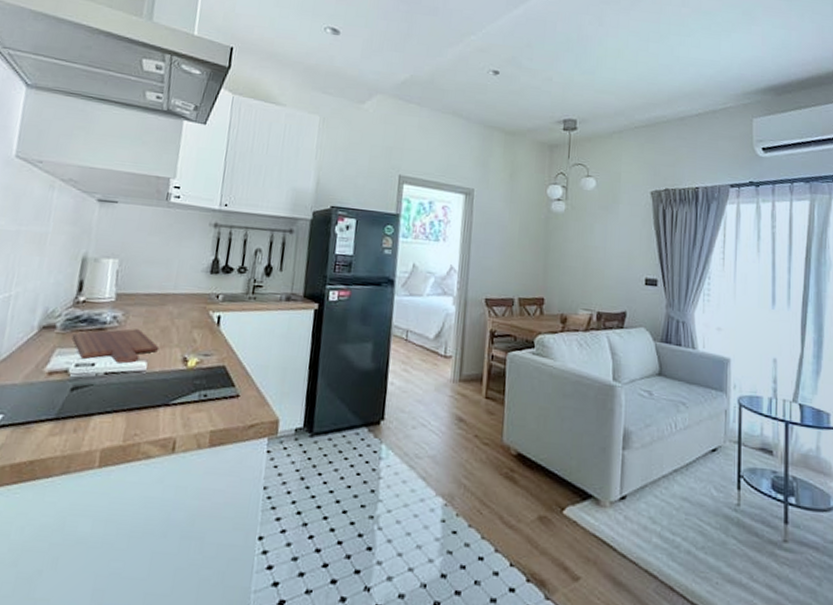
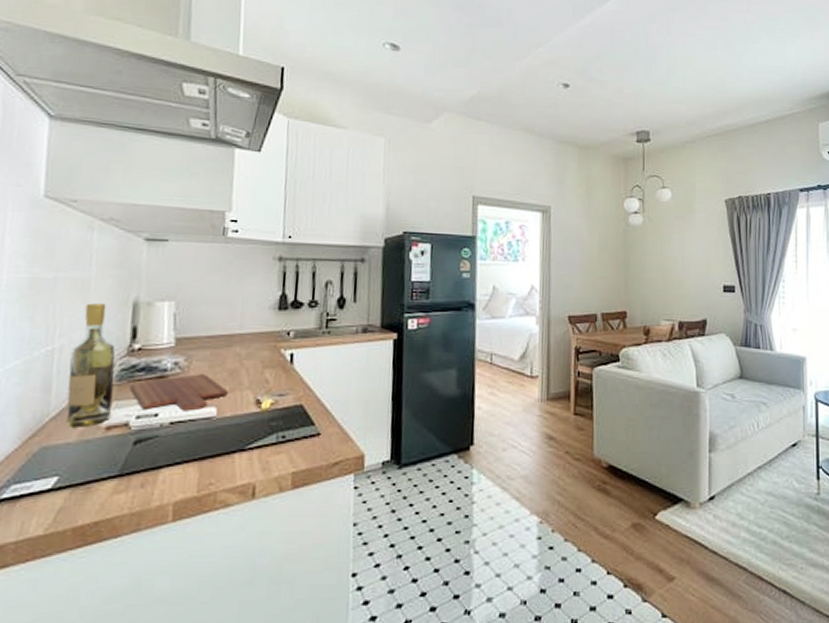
bottle: none [14,256,63,371] -> present [66,303,115,427]

